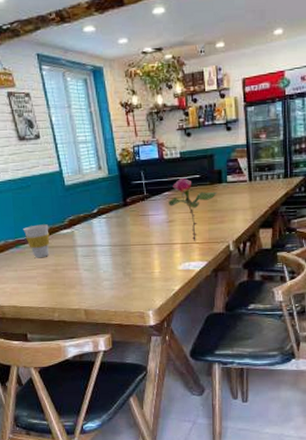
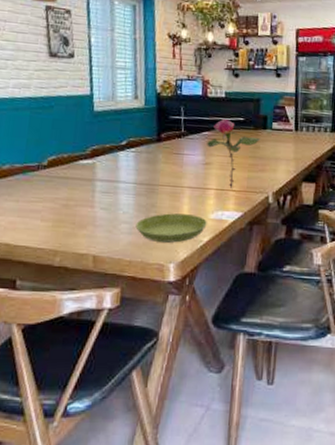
cup: present [23,224,50,258] -> none [35,150,67,190]
saucer: none [115,268,177,294] -> present [135,213,207,243]

